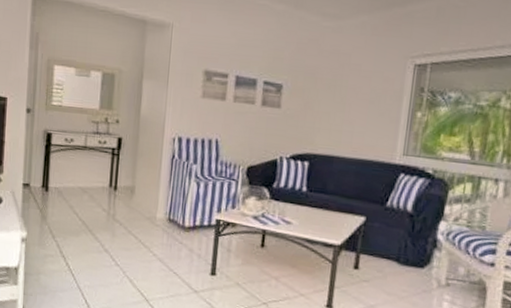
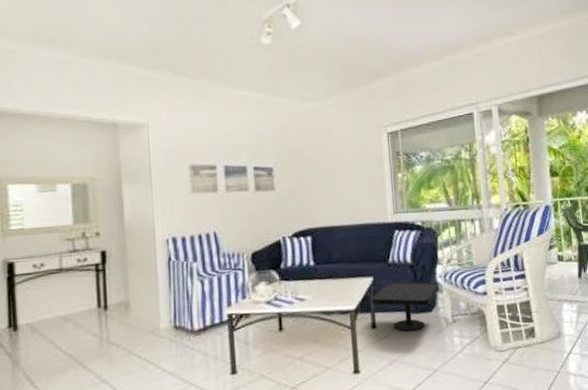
side table: none [359,227,439,284] -> present [371,282,439,332]

